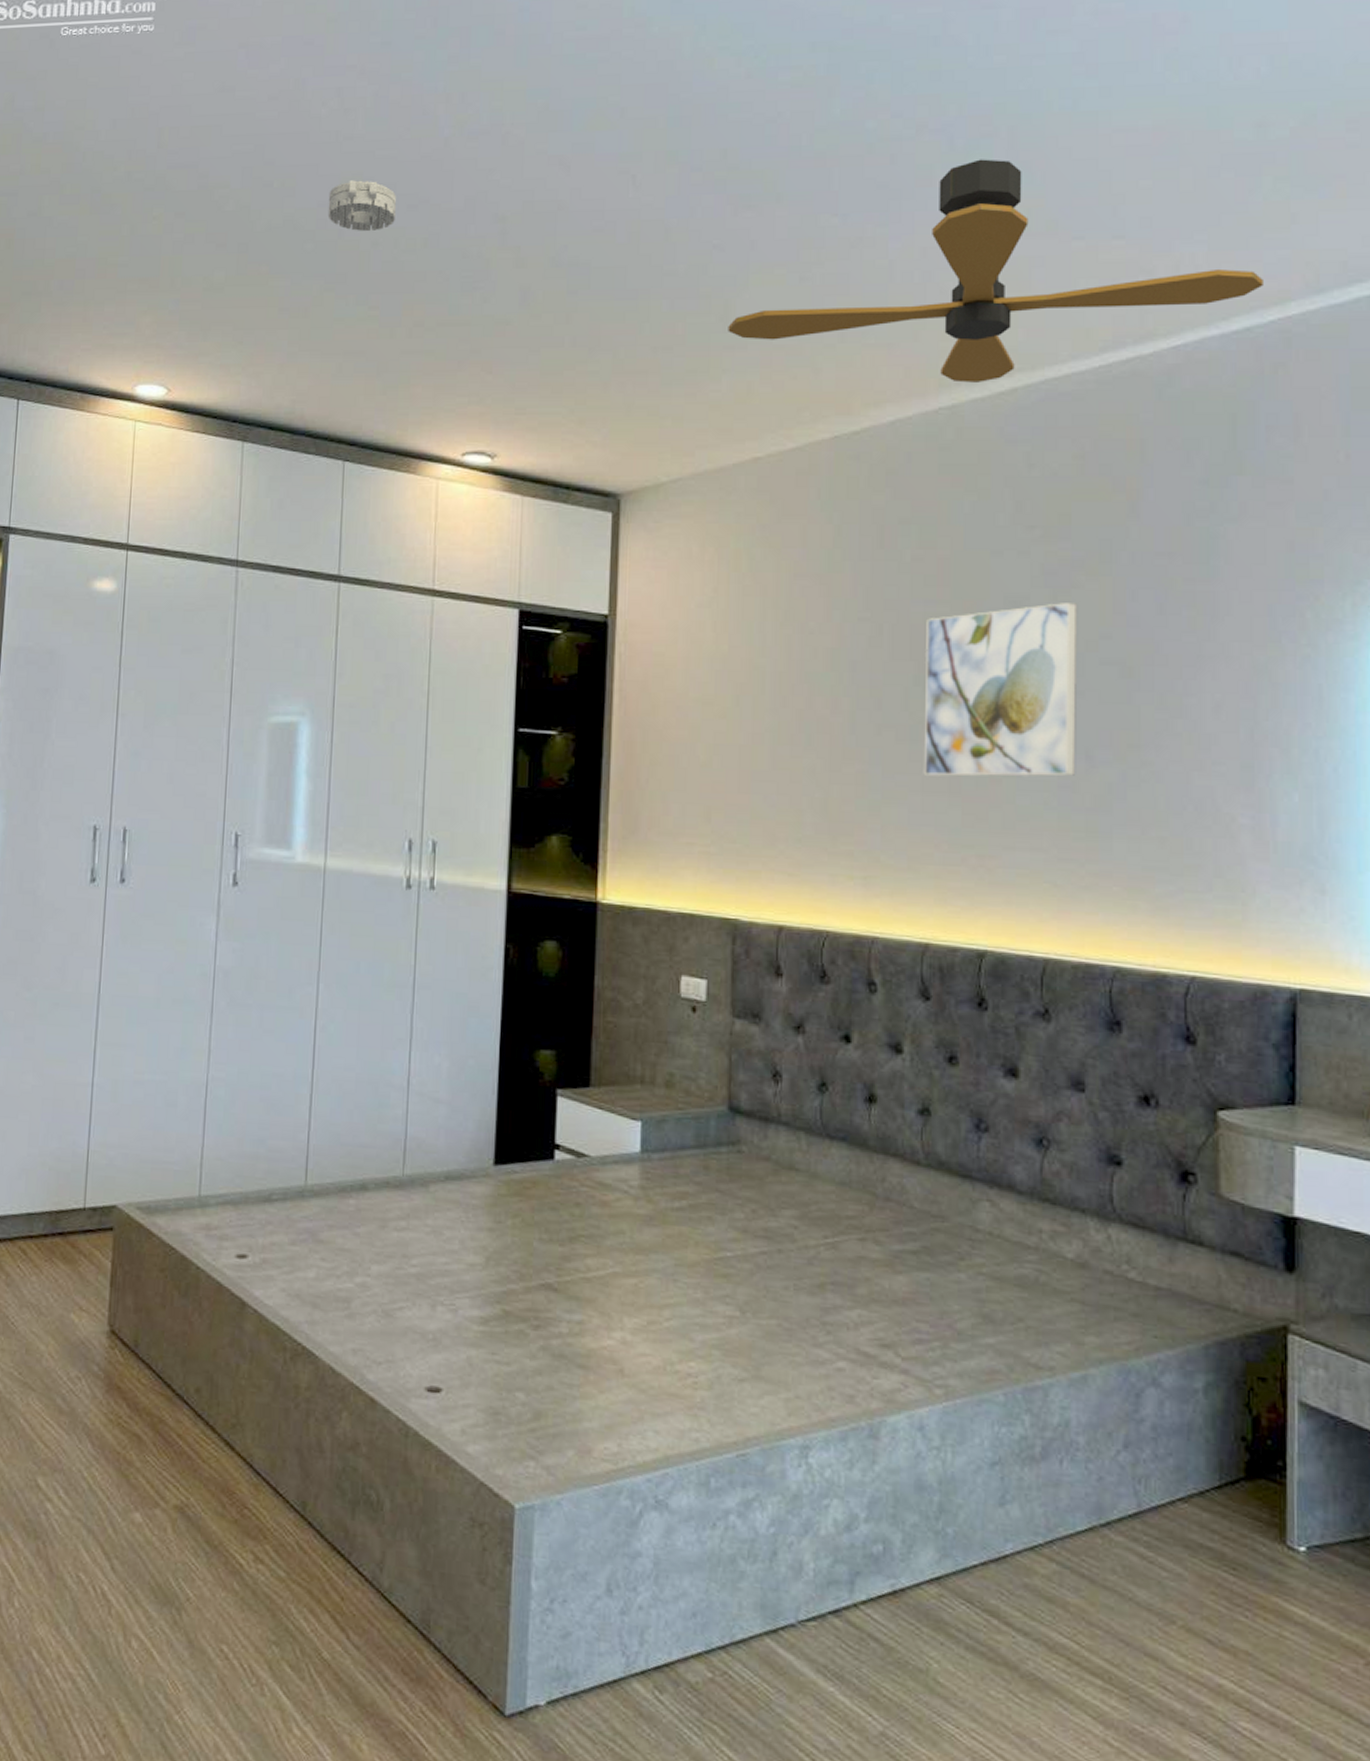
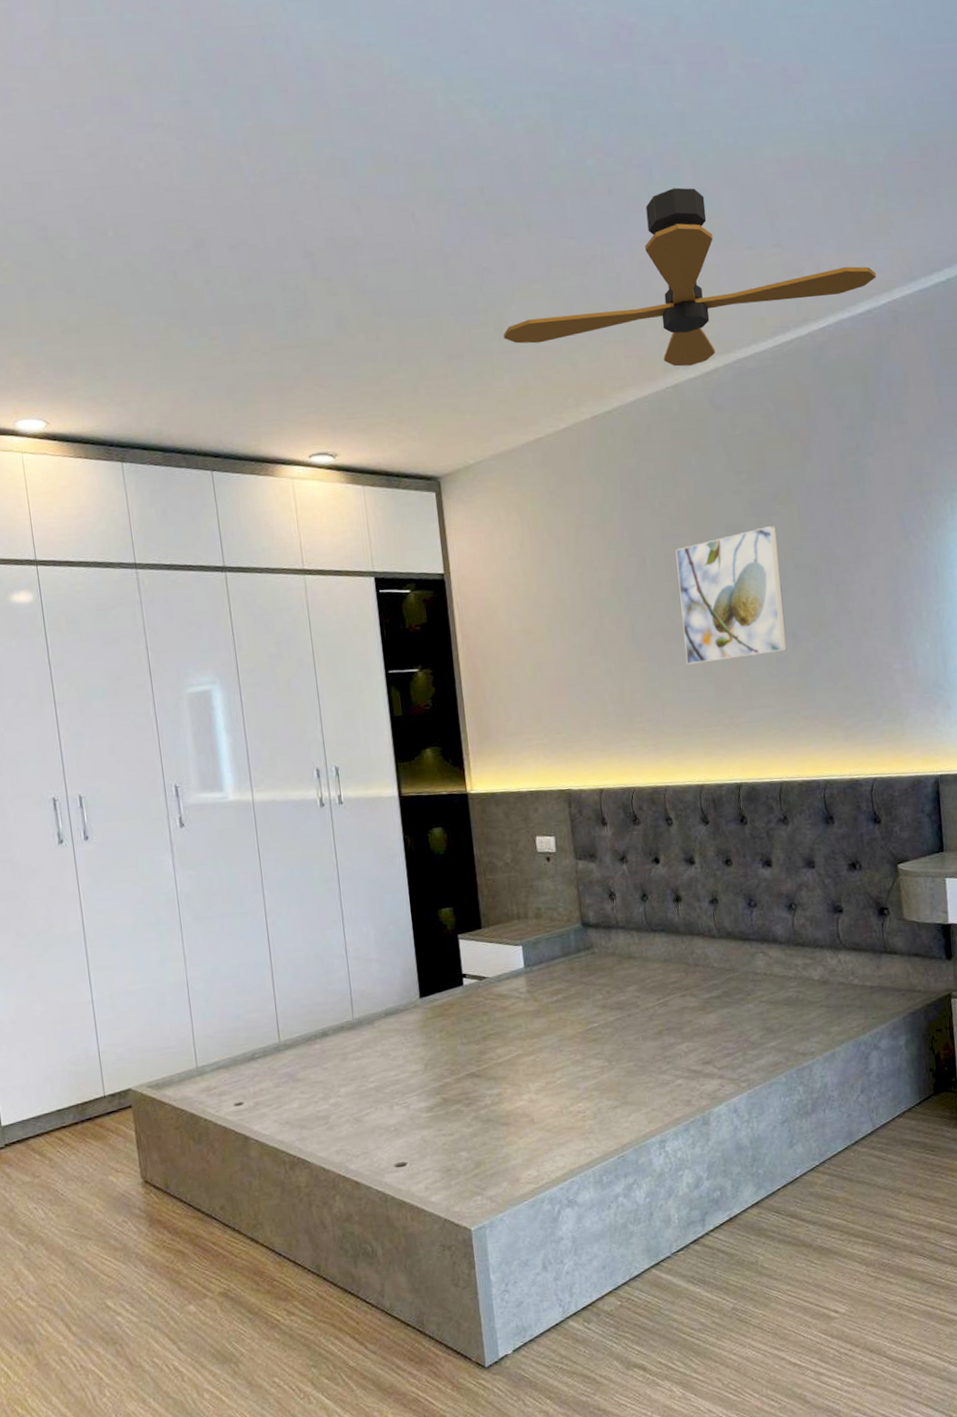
smoke detector: present [327,180,397,231] -> none [158,226,221,272]

